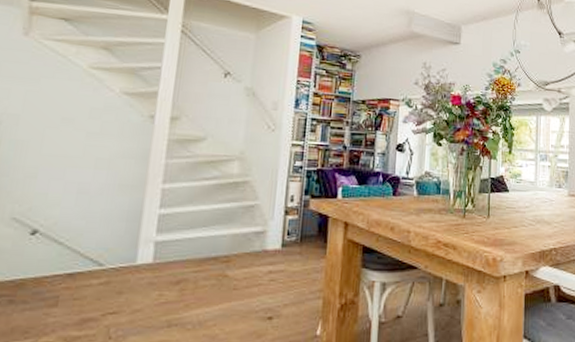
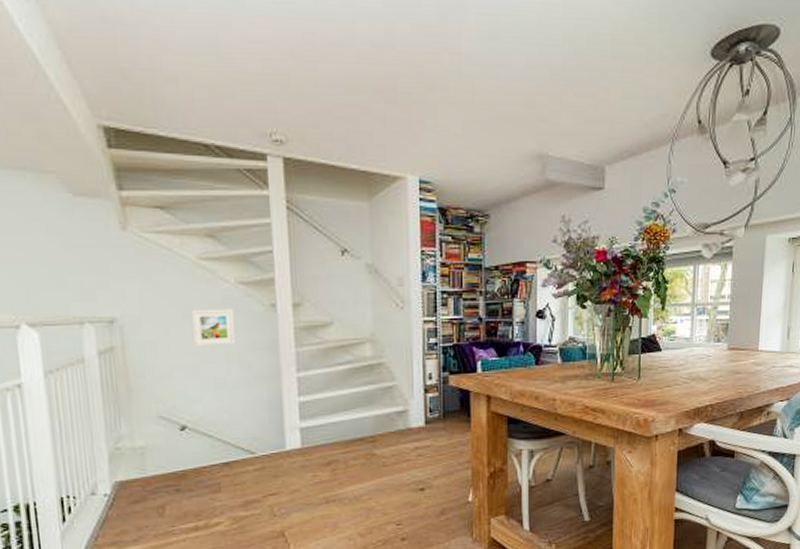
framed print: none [66,113,113,151] -> present [192,309,236,346]

